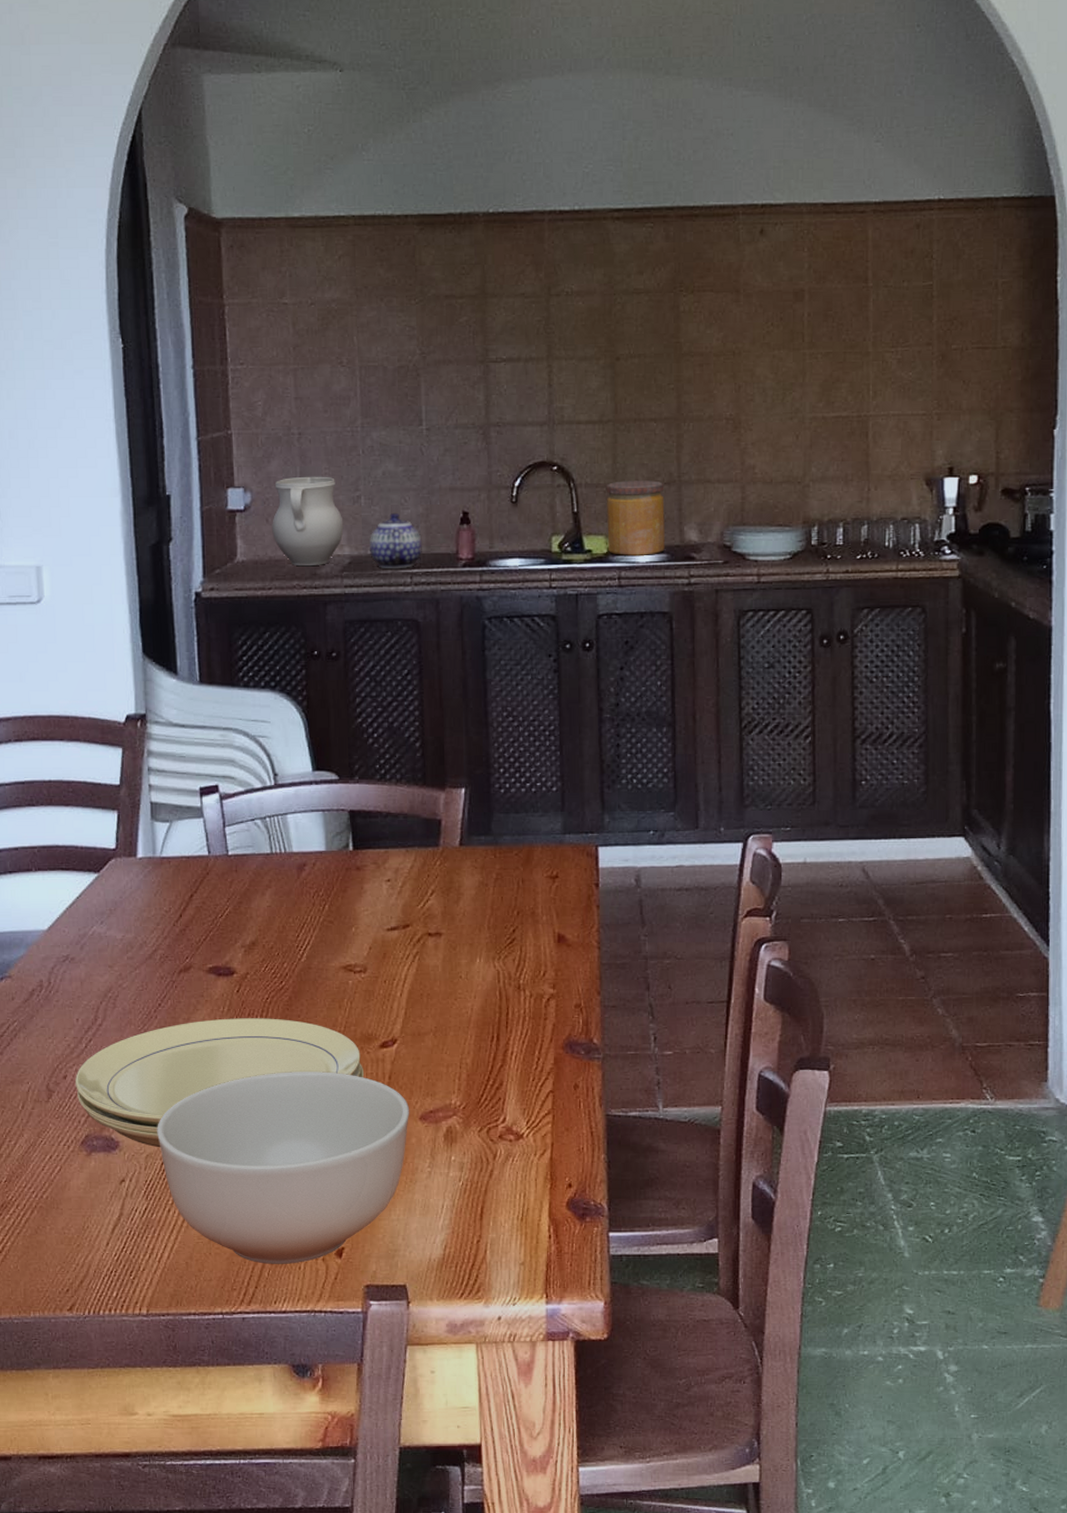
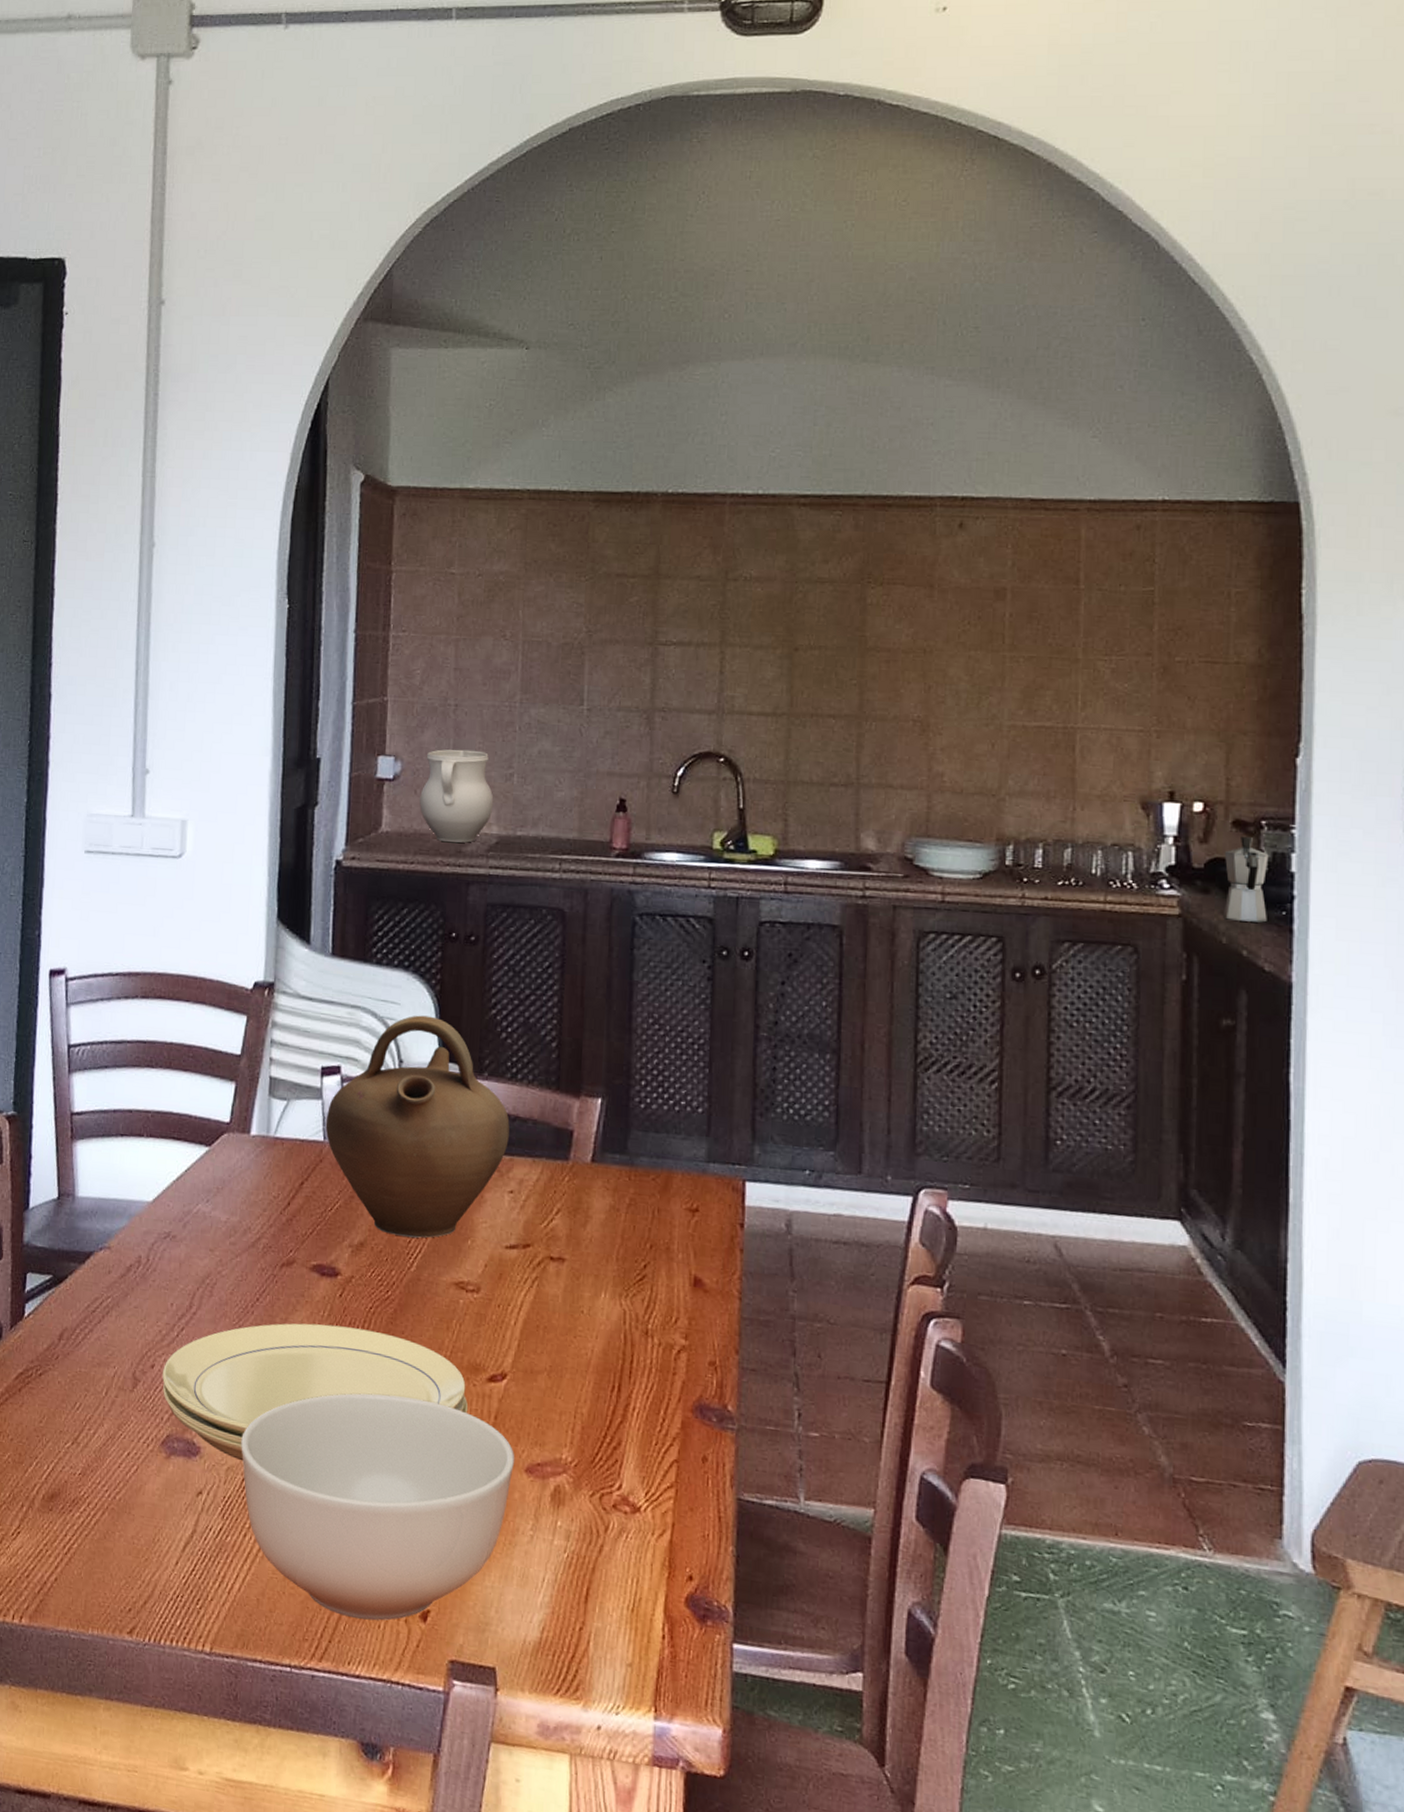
jug: none [208,730,383,932] -> present [325,1015,510,1238]
teapot: present [368,512,422,570] -> none [518,793,574,854]
jar: present [606,480,665,556] -> none [774,778,841,862]
coffee maker: none [995,502,1032,577] -> present [1223,836,1269,923]

